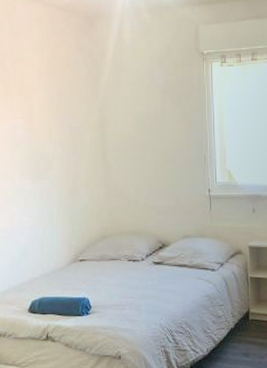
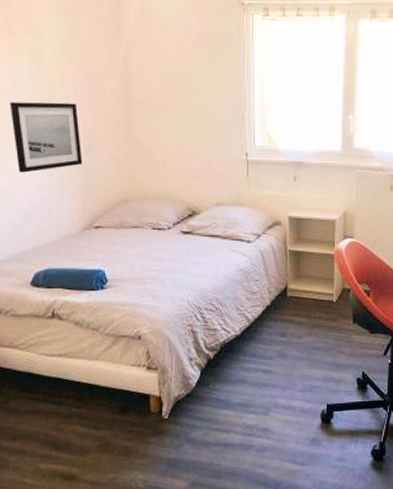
wall art: none [7,153,68,215] -> present [9,101,83,173]

